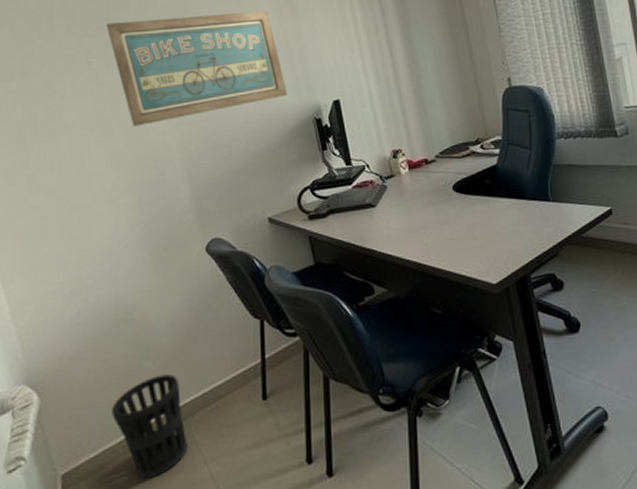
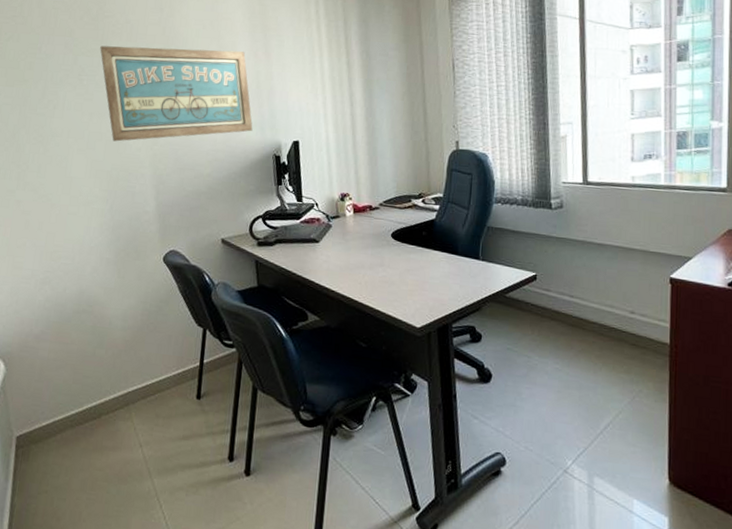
wastebasket: present [112,374,188,479] -> none [65,363,127,452]

